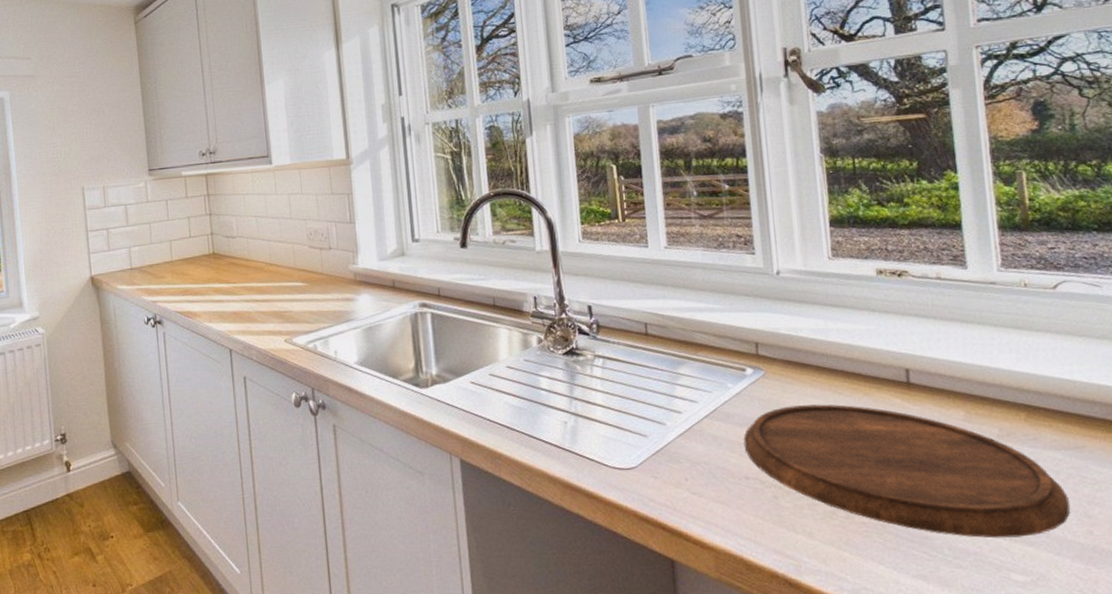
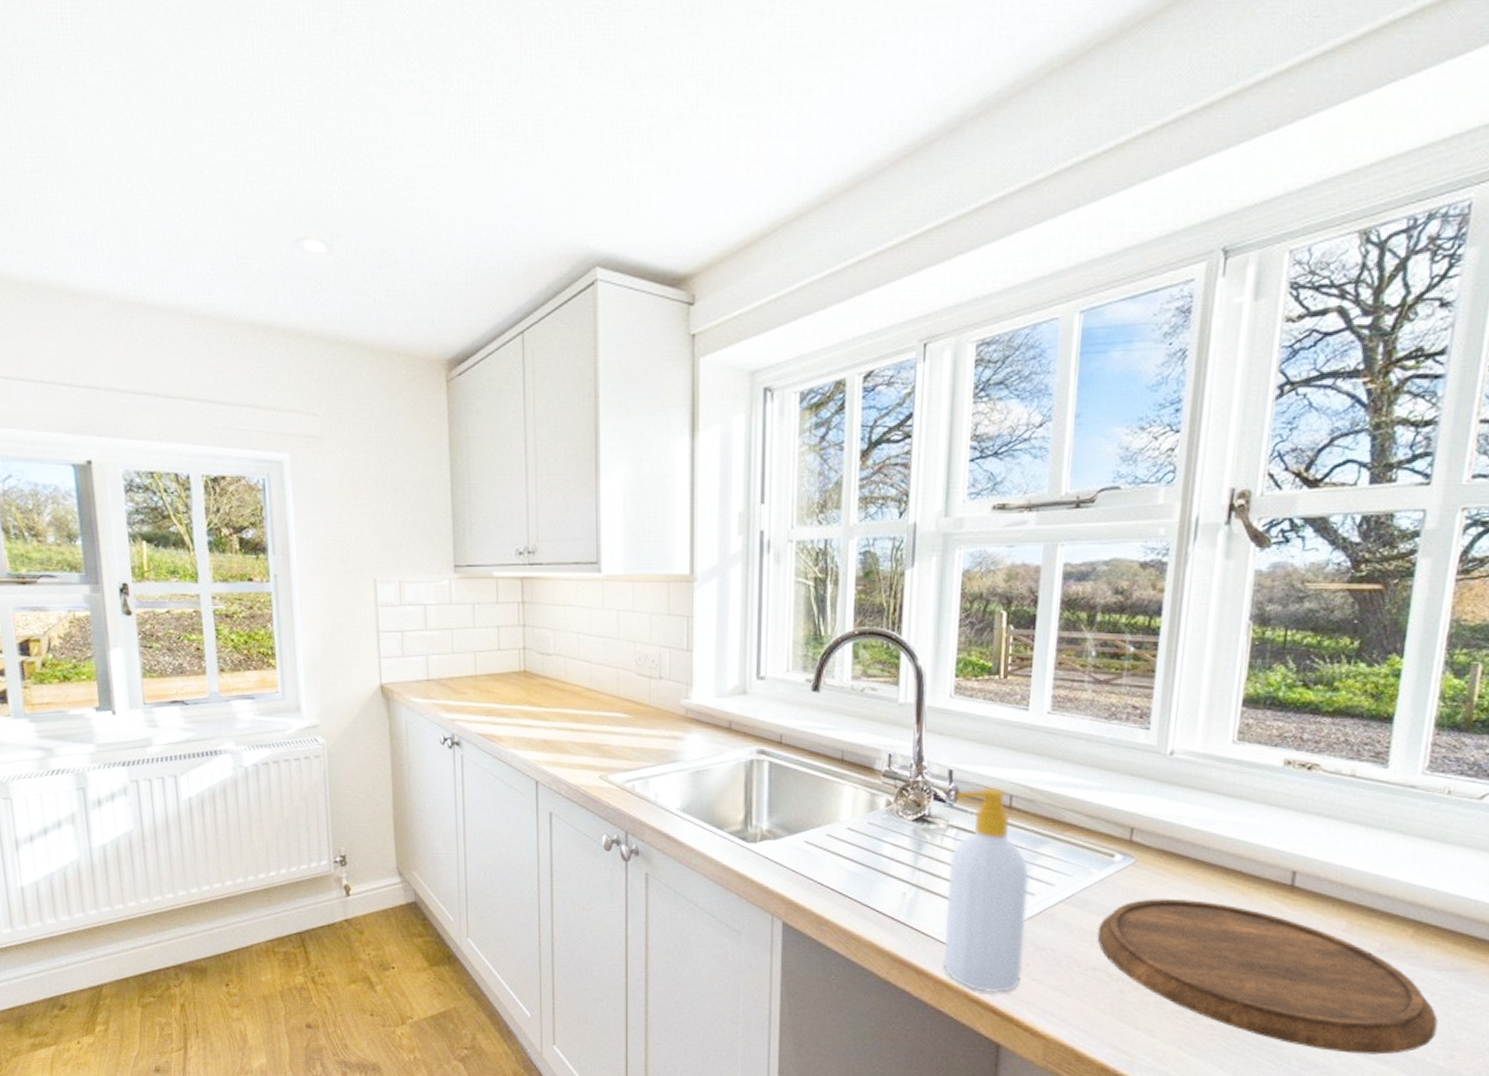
soap bottle: none [597,317,683,511] -> present [943,786,1029,994]

